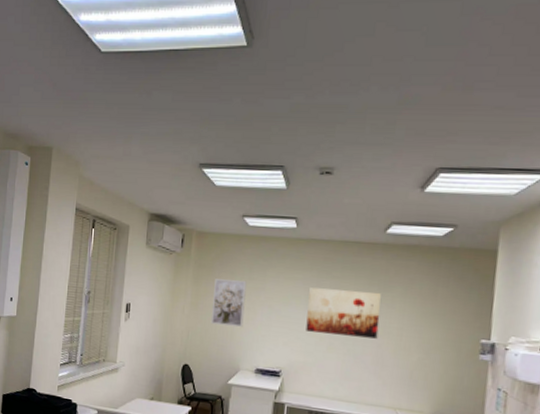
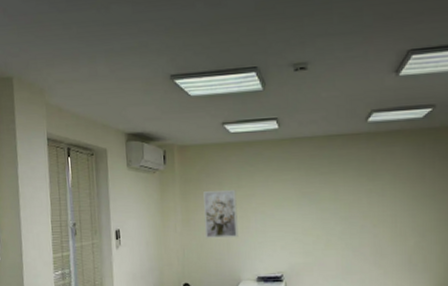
wall art: present [306,287,381,339] -> none [300,182,373,232]

